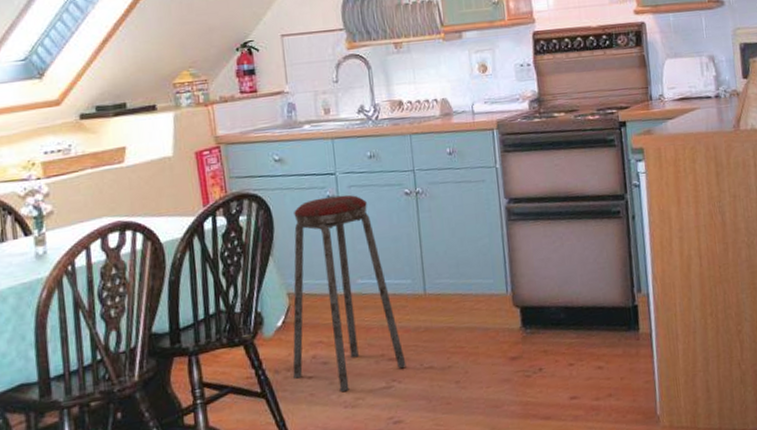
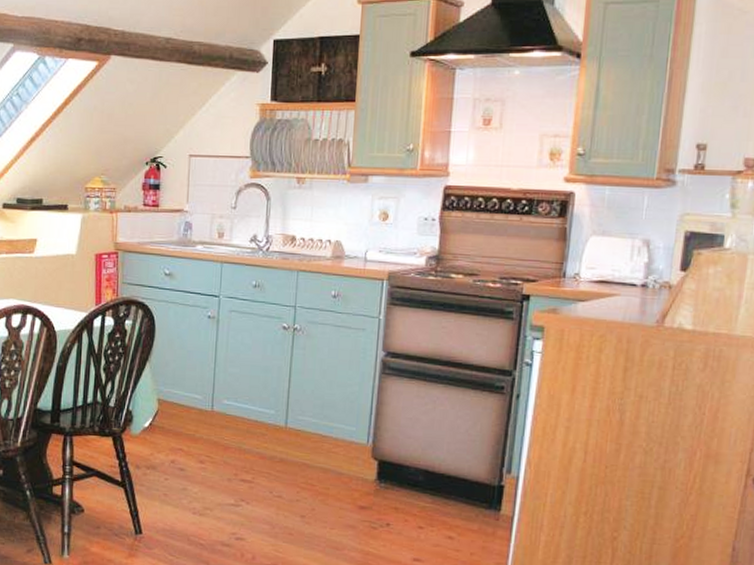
music stool: present [292,194,406,392] -> none [152,317,257,500]

